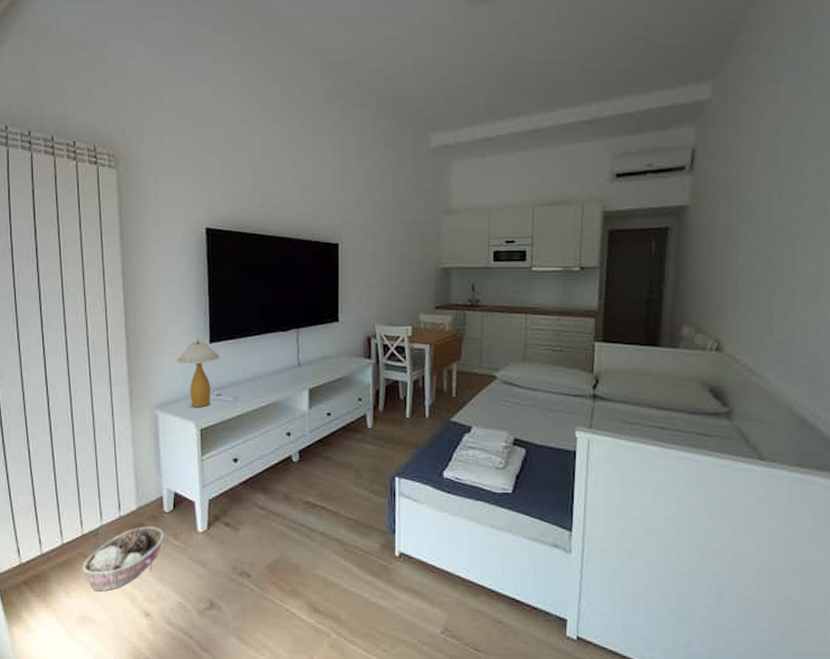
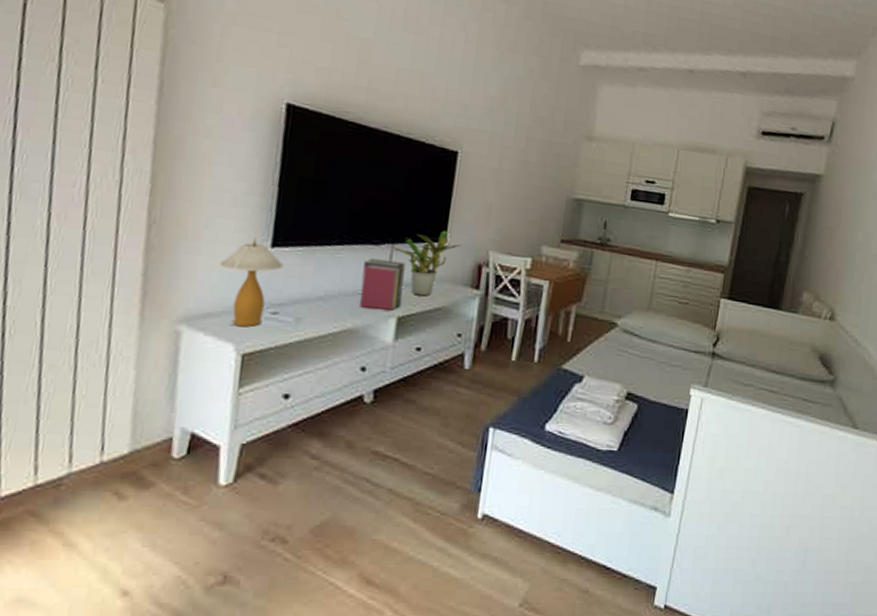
decorative basket: present [82,526,165,592] -> none [27,476,169,564]
books: none [278,342,311,385] -> present [360,258,406,312]
potted plant: none [298,311,351,369] -> present [393,230,461,297]

